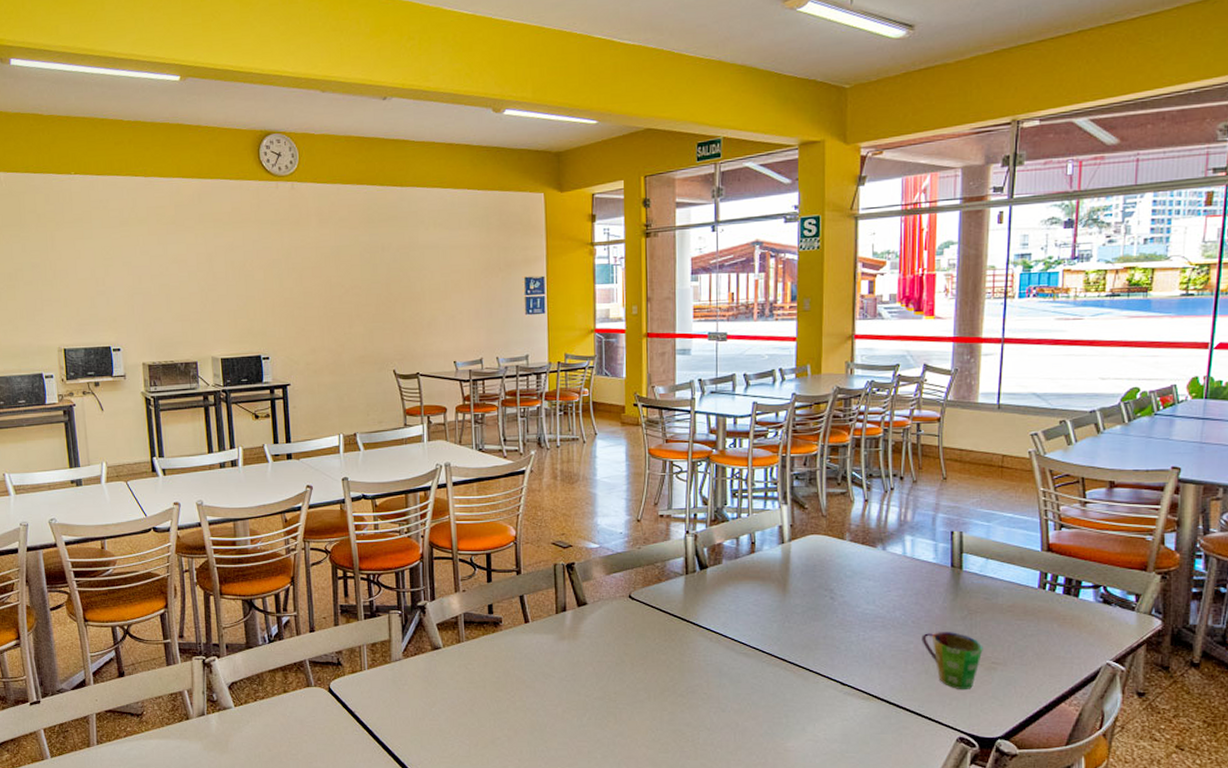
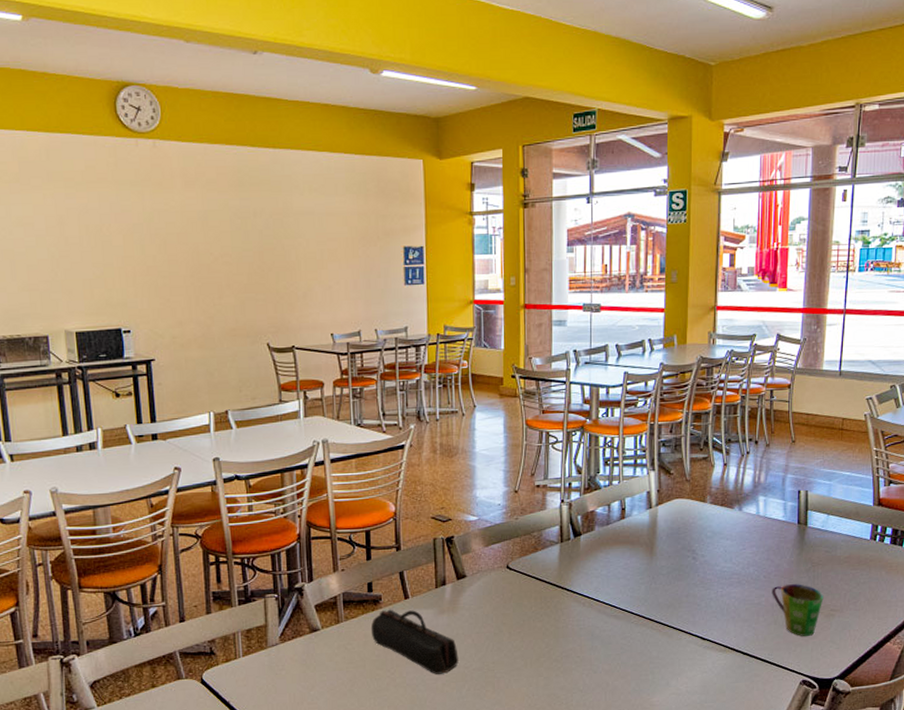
pencil case: none [491,632,579,701] -> present [370,609,459,674]

